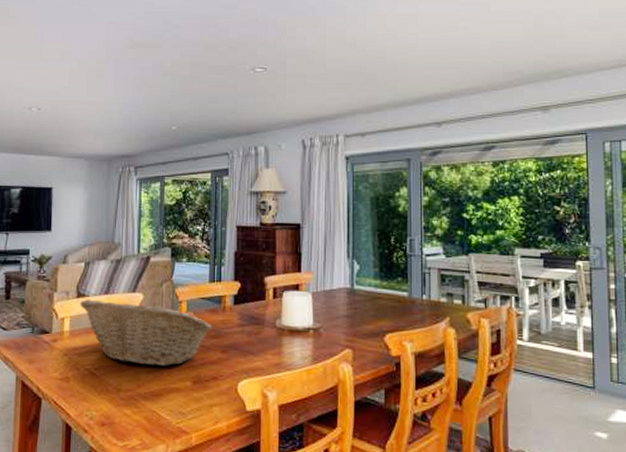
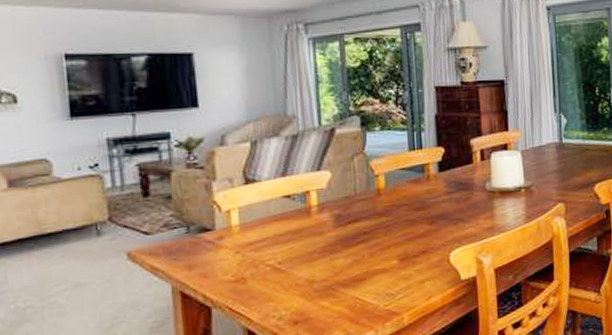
fruit basket: present [80,299,213,367] -> none [249,179,417,251]

